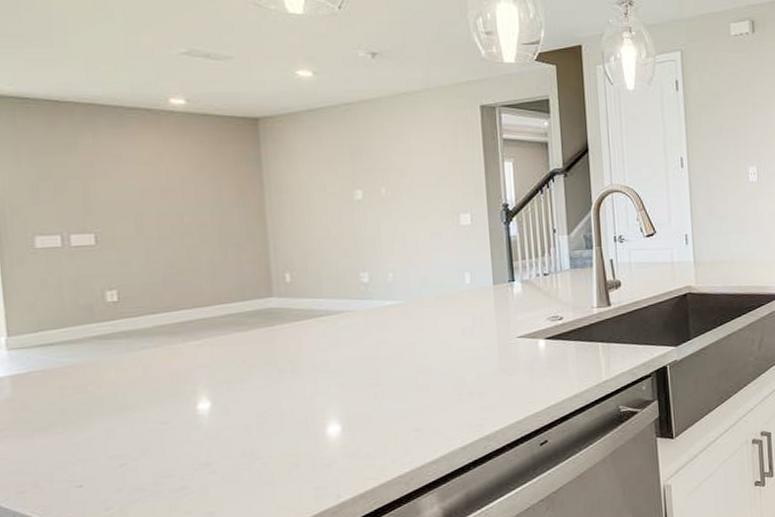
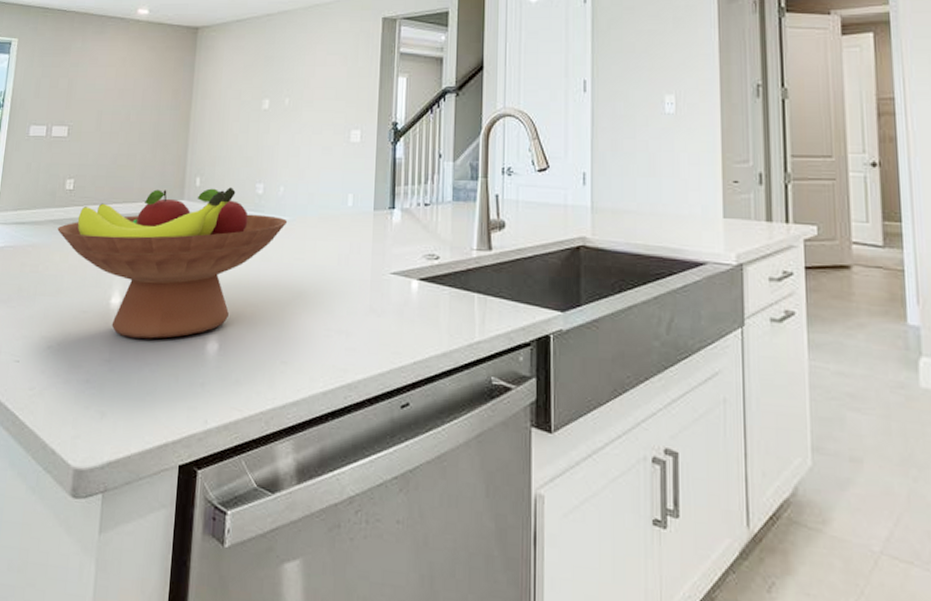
fruit bowl: none [105,279,402,438] -> present [57,187,288,339]

